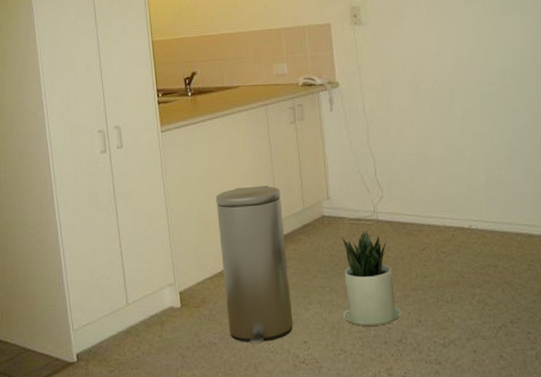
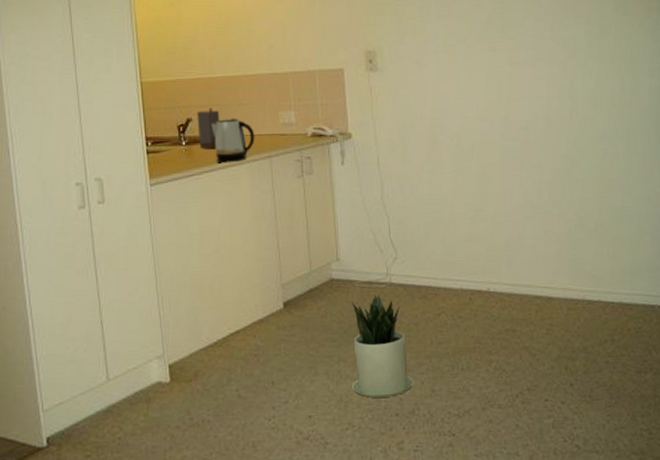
soap dispenser: none [201,62,221,100] -> present [197,108,220,150]
kettle: none [213,70,252,112] -> present [211,117,255,163]
pedal bin: present [216,185,293,344] -> none [212,246,297,421]

